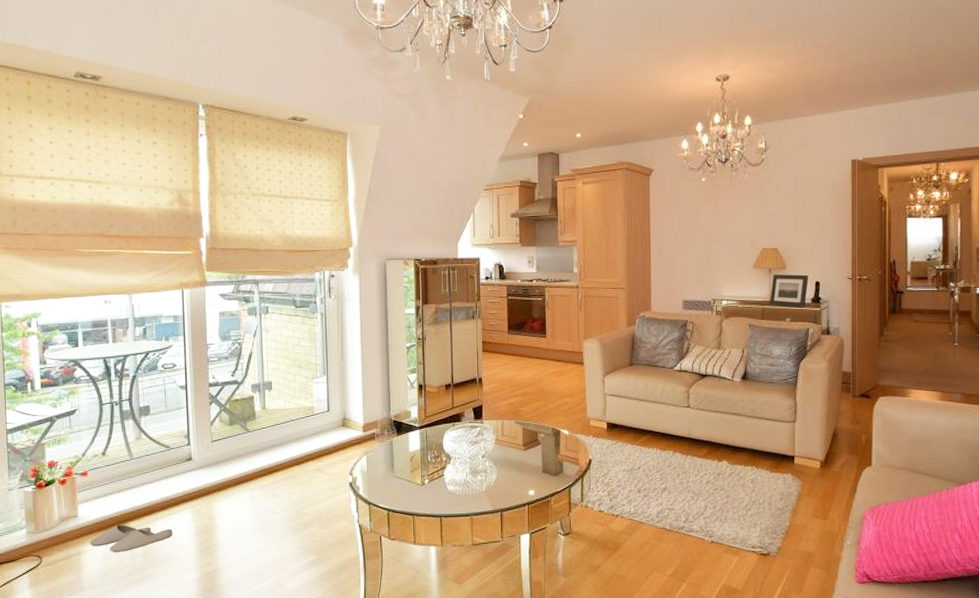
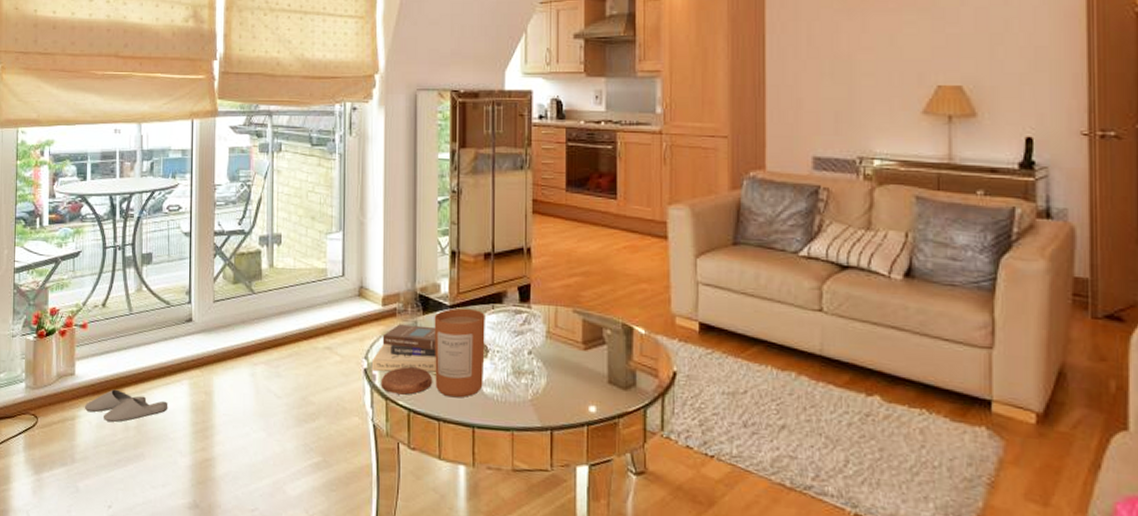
books: none [356,444,410,484] -> present [372,324,437,372]
candle: none [364,427,448,499] -> present [380,308,485,398]
picture frame: present [769,274,809,308] -> none [949,123,1014,176]

